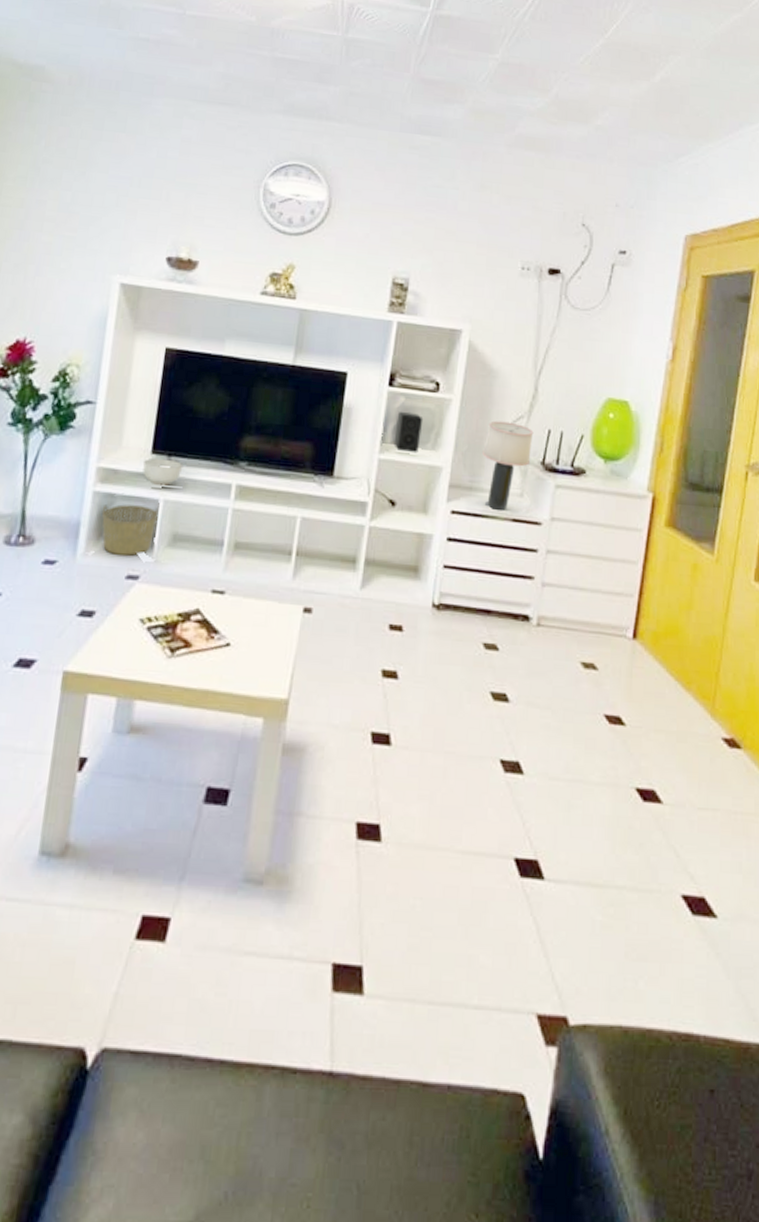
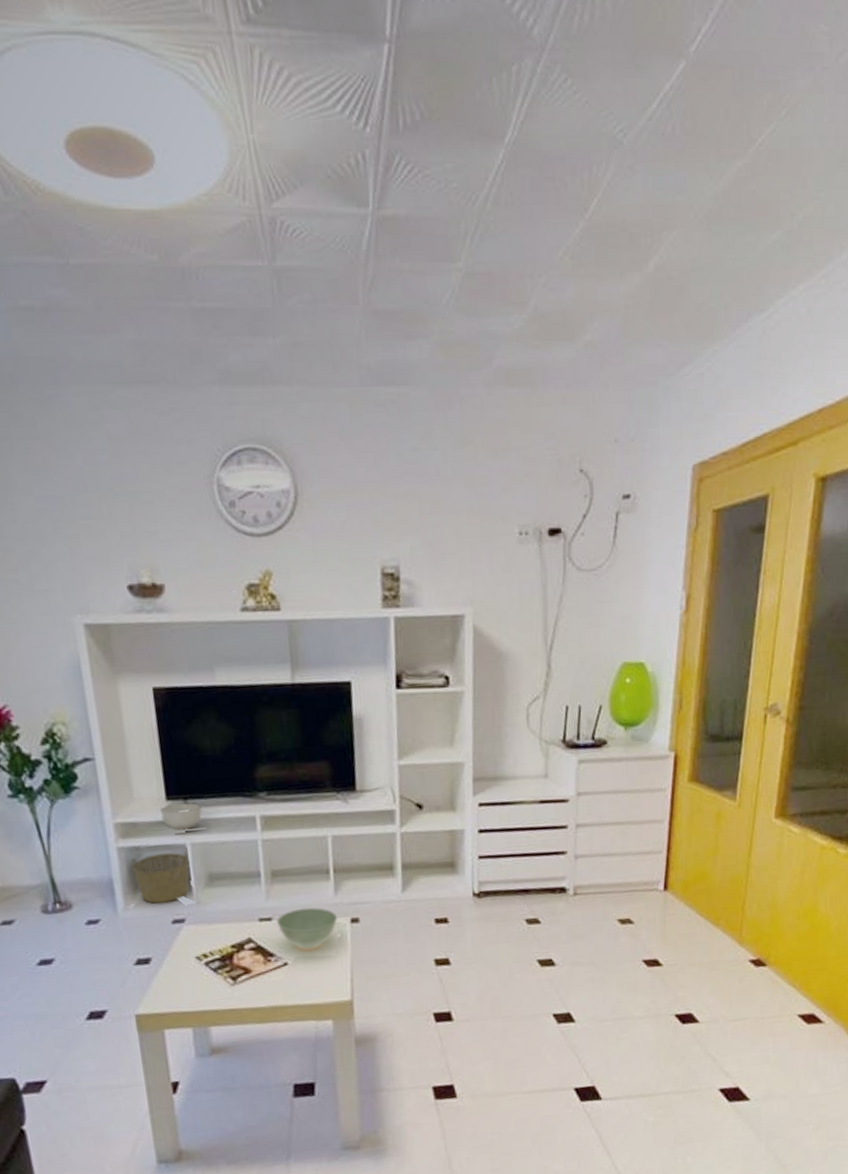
bowl: none [229,587,291,635] -> present [277,907,338,952]
speaker: present [393,412,424,454] -> none [410,712,438,754]
table lamp: present [483,420,534,511] -> none [502,705,551,796]

